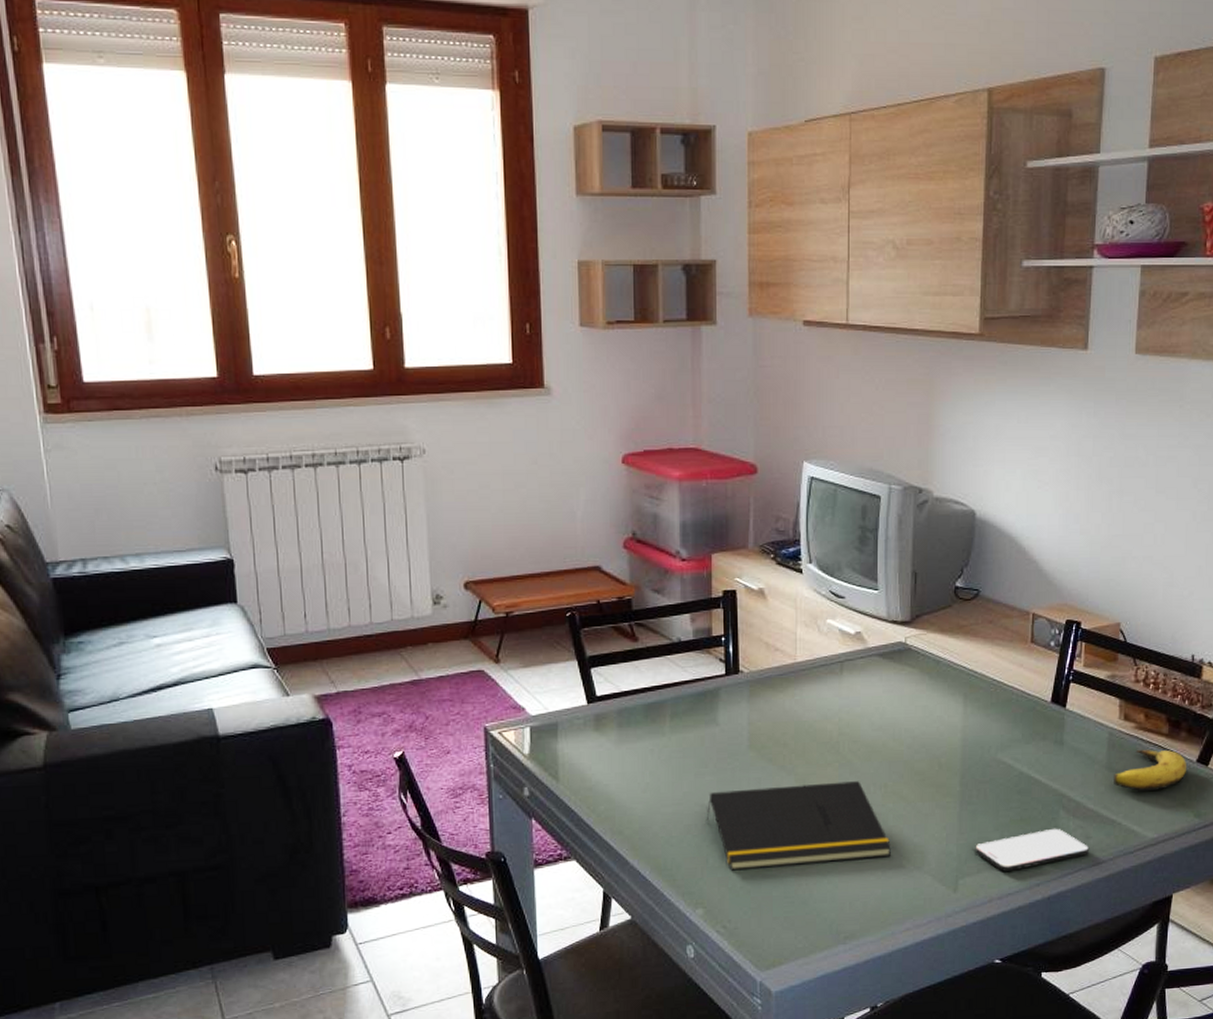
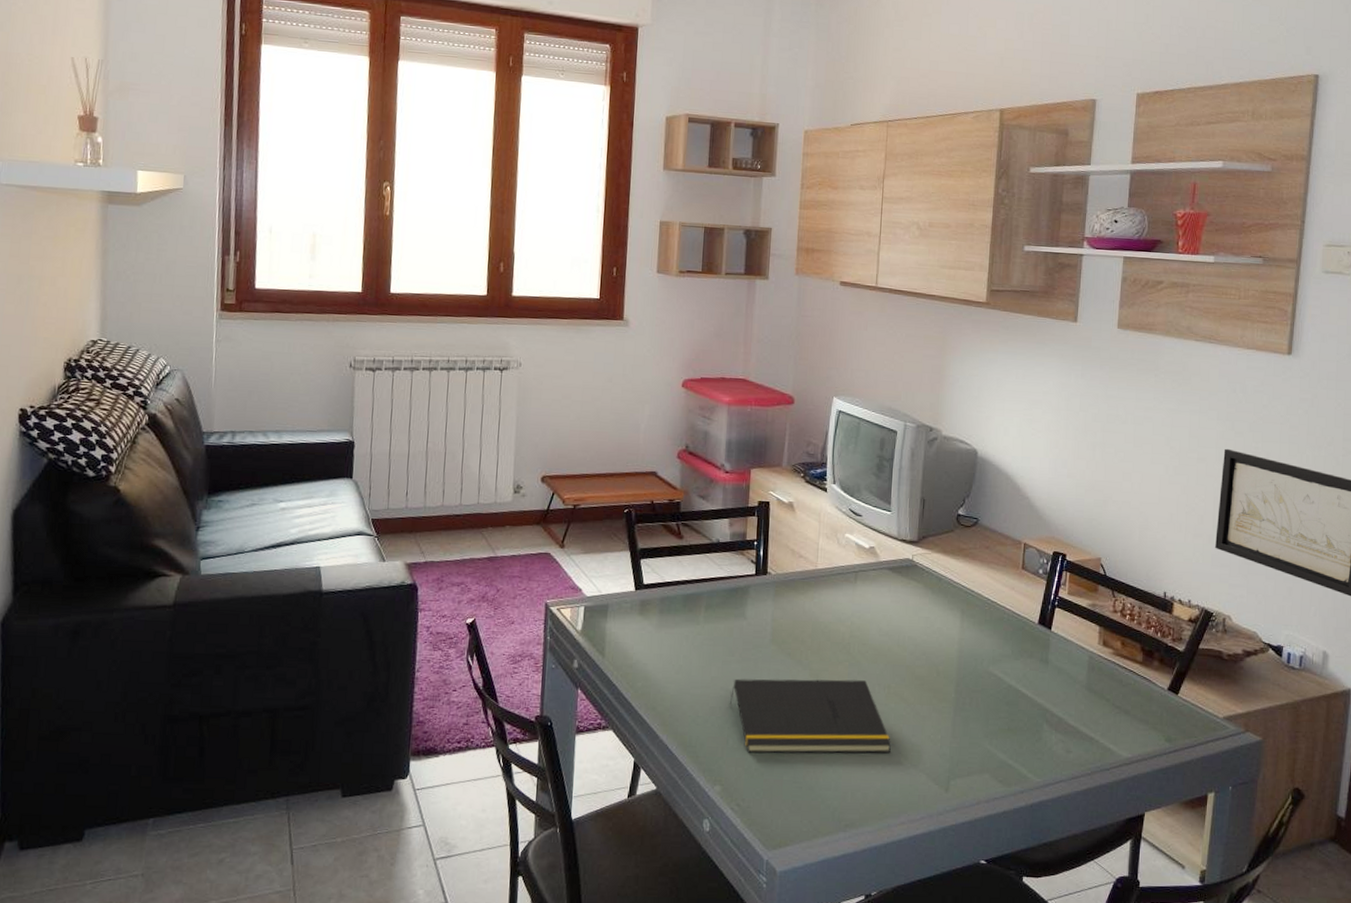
smartphone: present [975,828,1089,871] -> none [966,740,1069,777]
banana: present [1114,750,1186,792] -> none [1092,674,1158,714]

